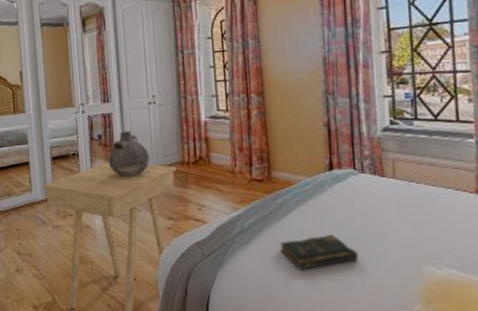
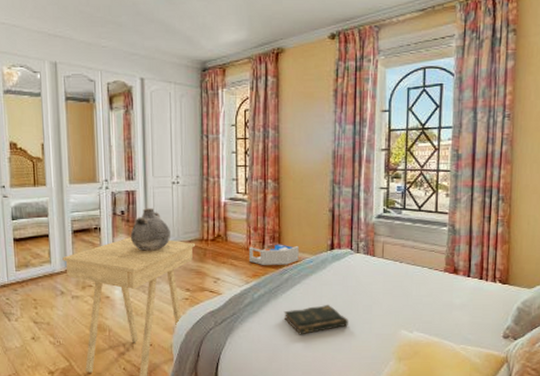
storage bin: none [235,165,293,189] -> present [249,244,299,265]

